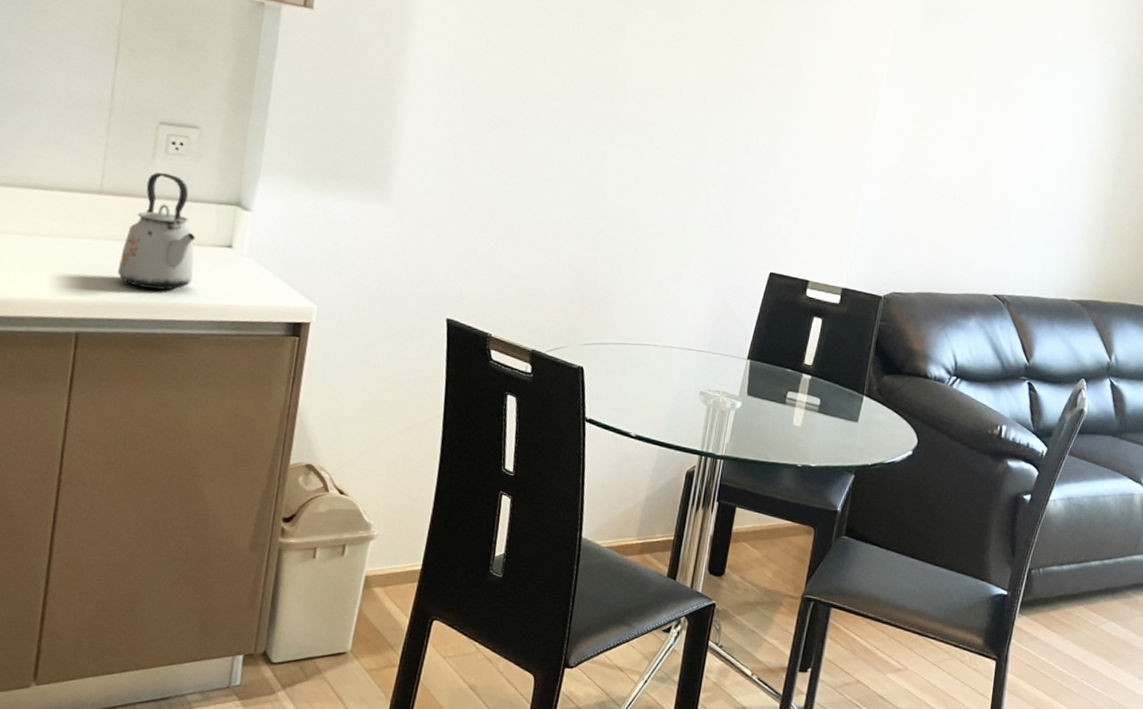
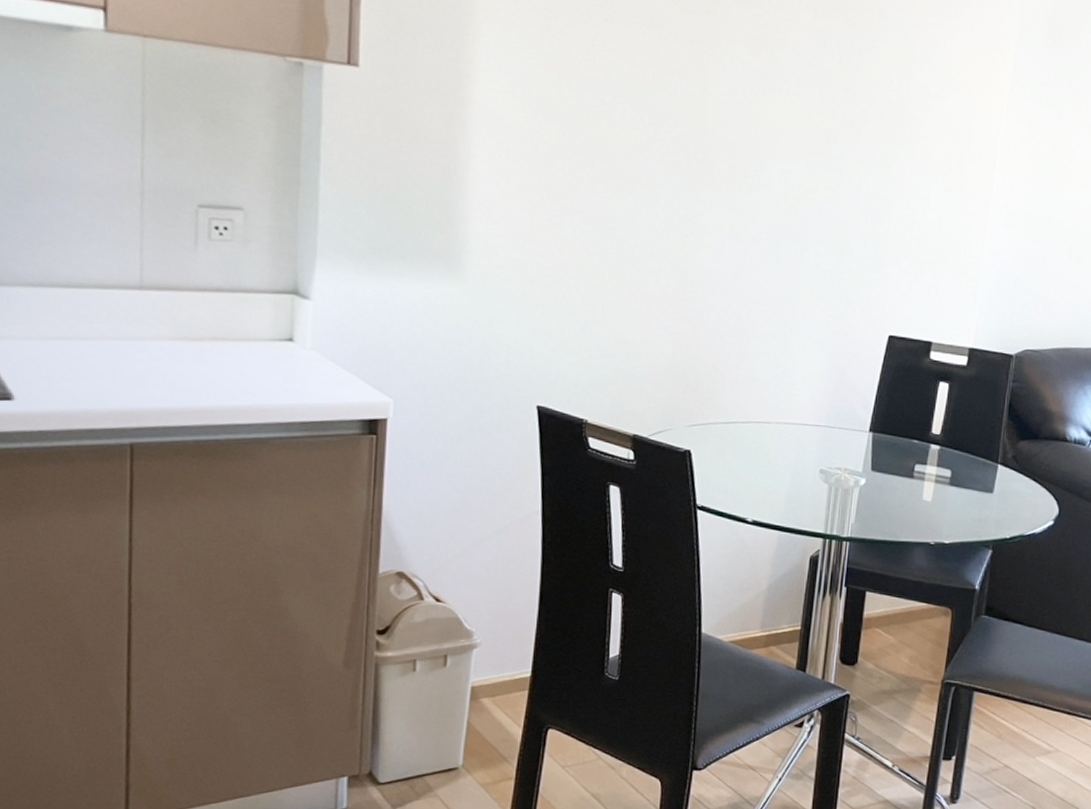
kettle: present [117,172,196,290] -> none [168,262,254,392]

